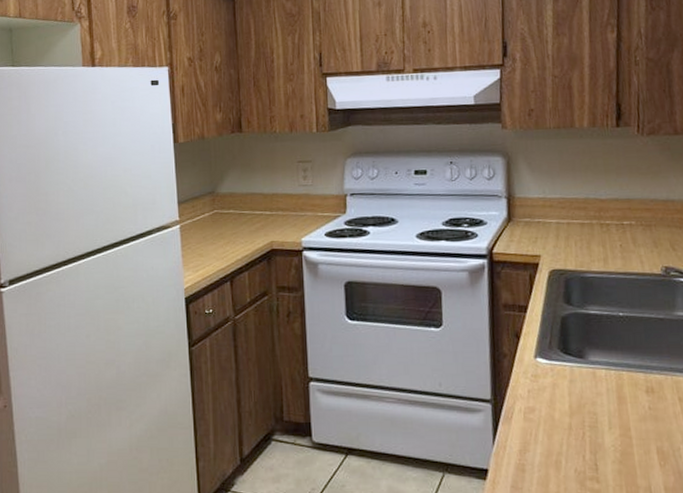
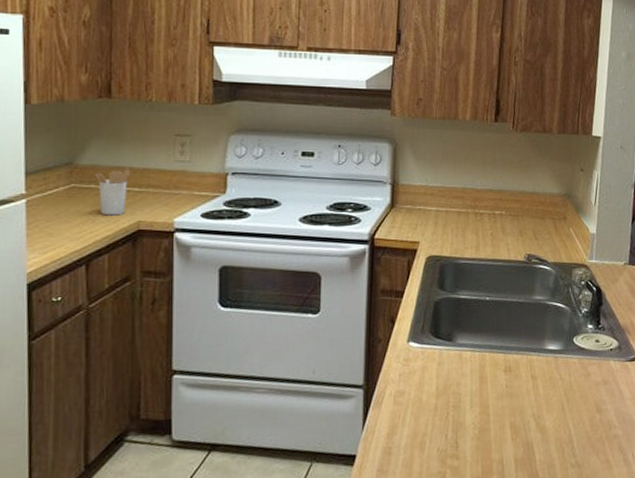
utensil holder: none [233,192,262,237] -> present [95,166,131,216]

